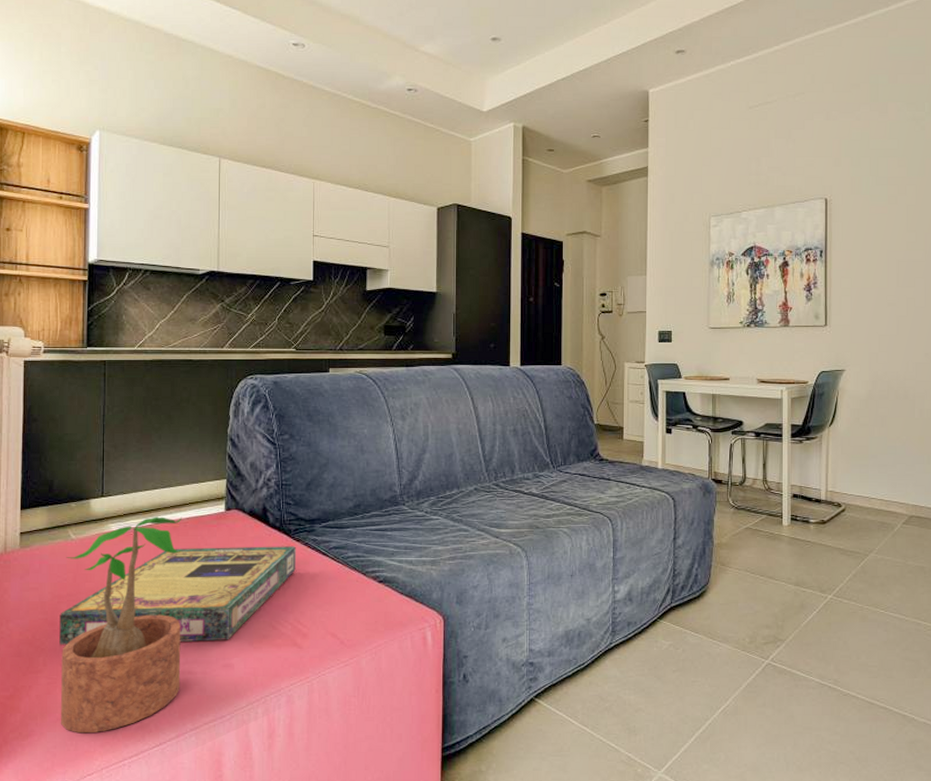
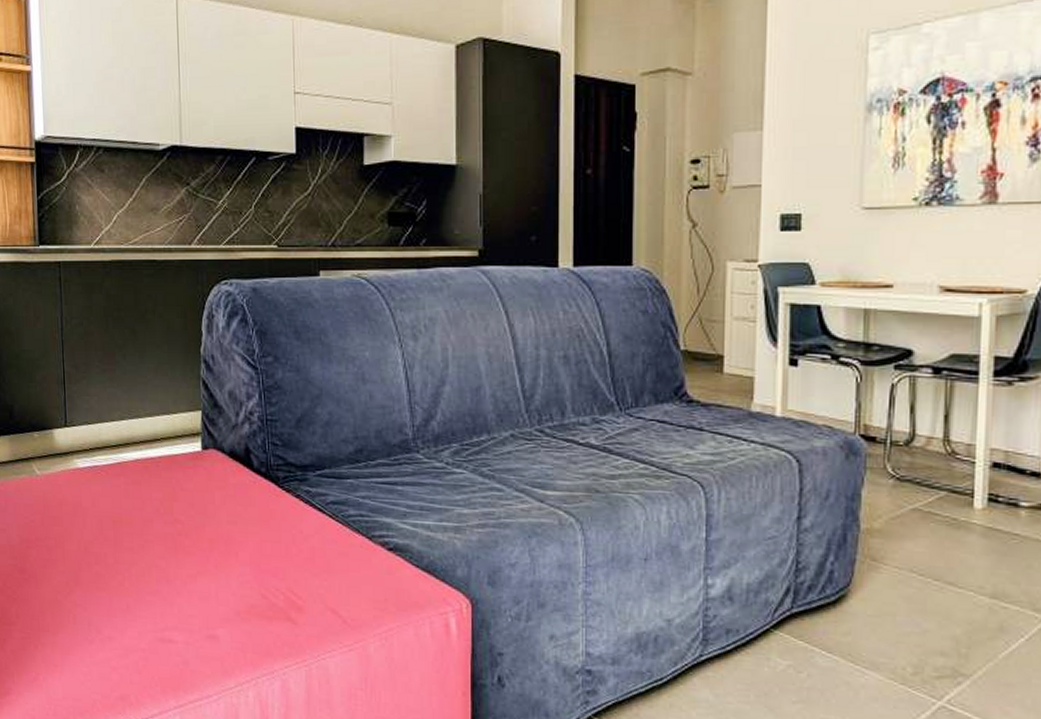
video game box: present [59,546,296,645] -> none [29,492,287,607]
potted plant: present [60,516,183,734] -> none [32,453,161,699]

